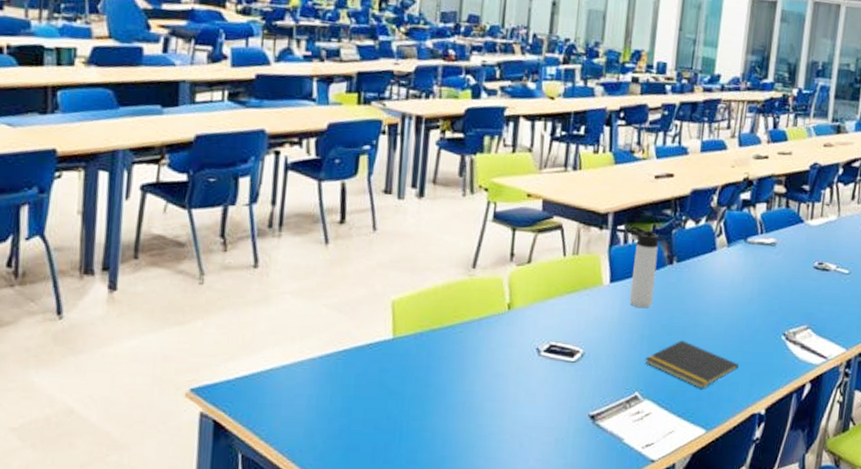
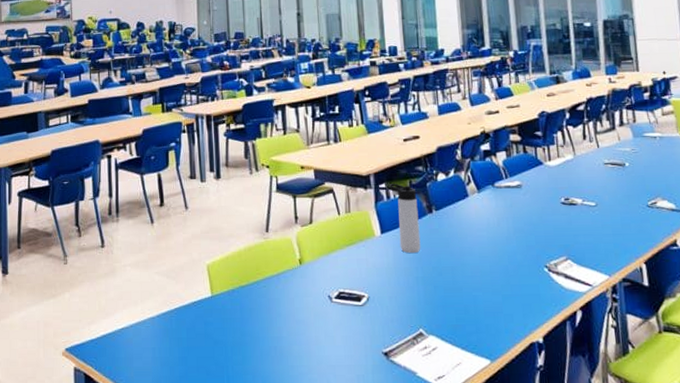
notepad: present [645,340,739,389] -> none [423,279,509,323]

